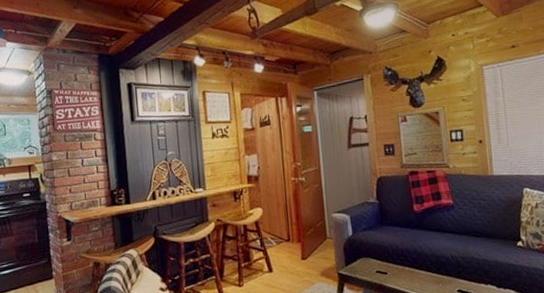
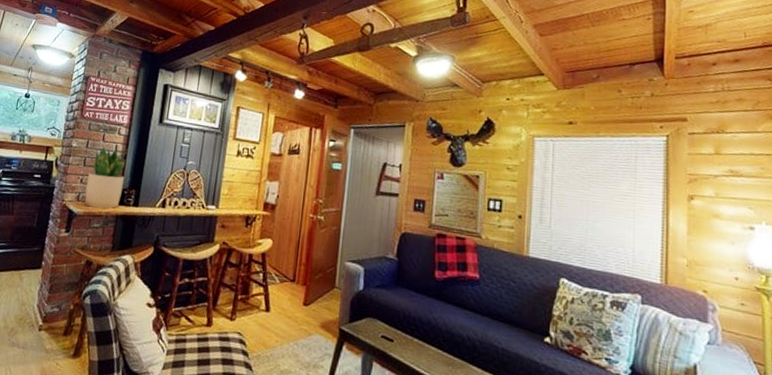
planter: none [73,150,112,213] -> present [84,145,129,209]

